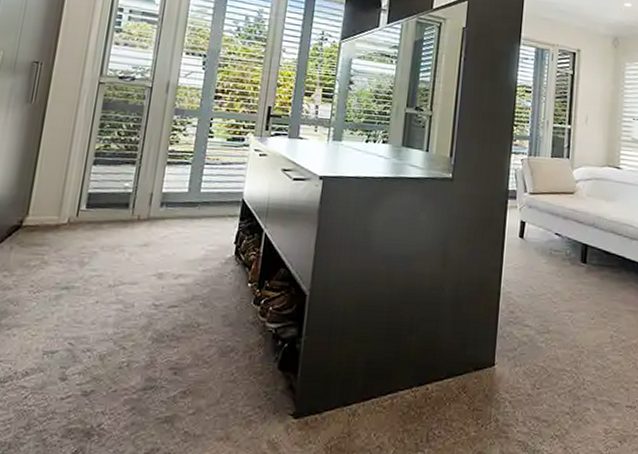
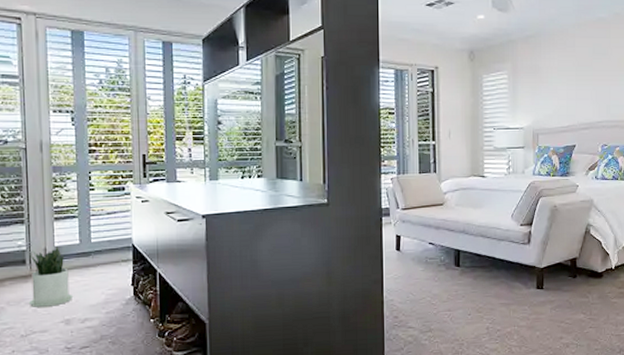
planter: none [123,193,172,257] -> present [28,246,74,307]

